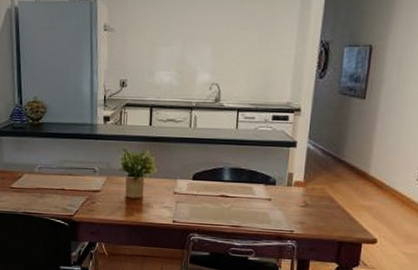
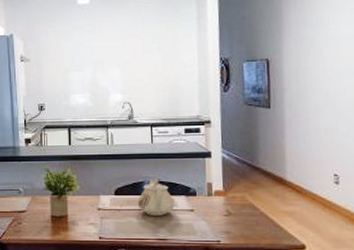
teapot: none [215,164,253,203] -> present [137,178,175,216]

